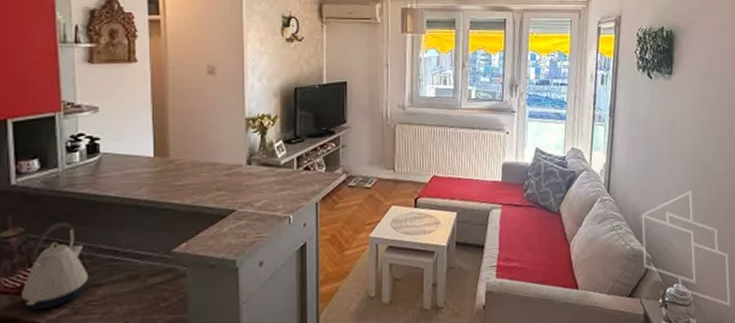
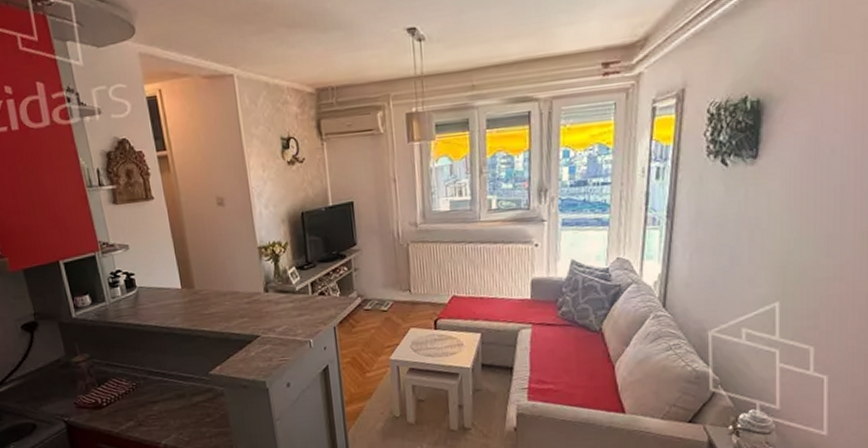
kettle: present [22,222,89,310] -> none [96,348,146,422]

